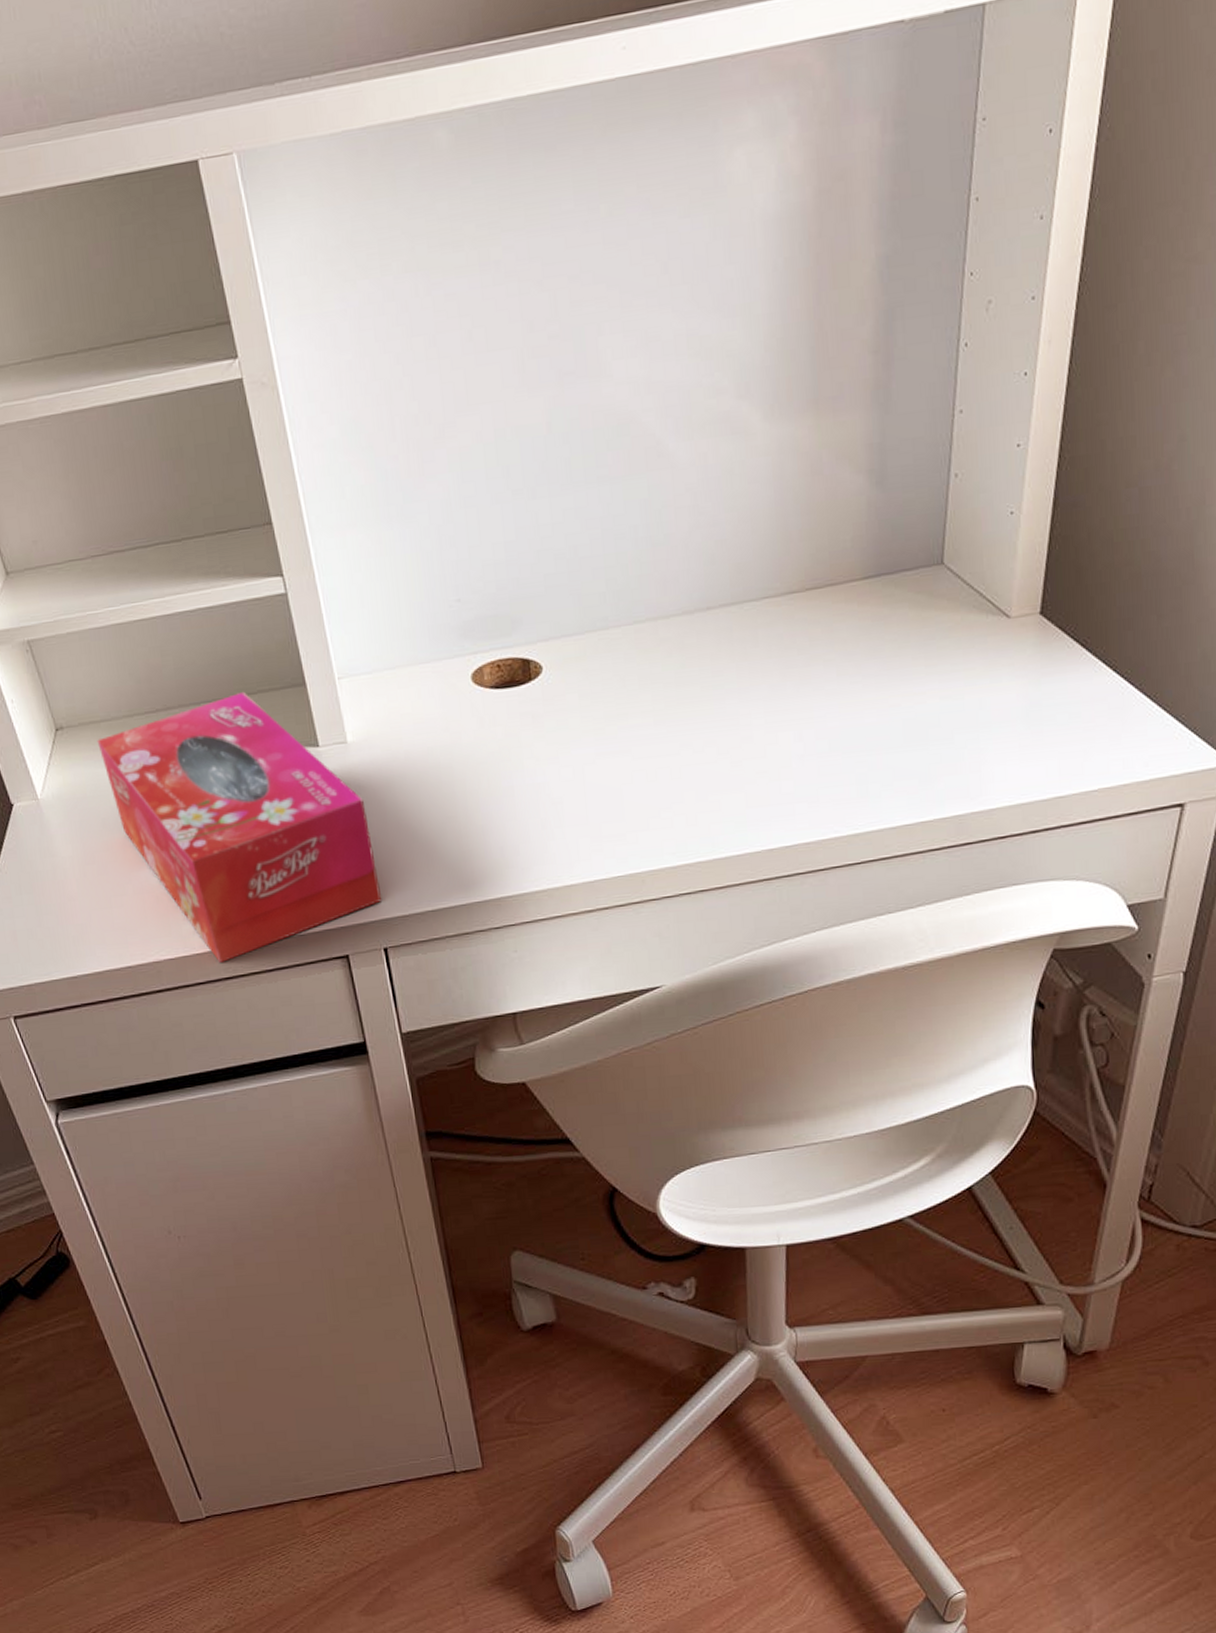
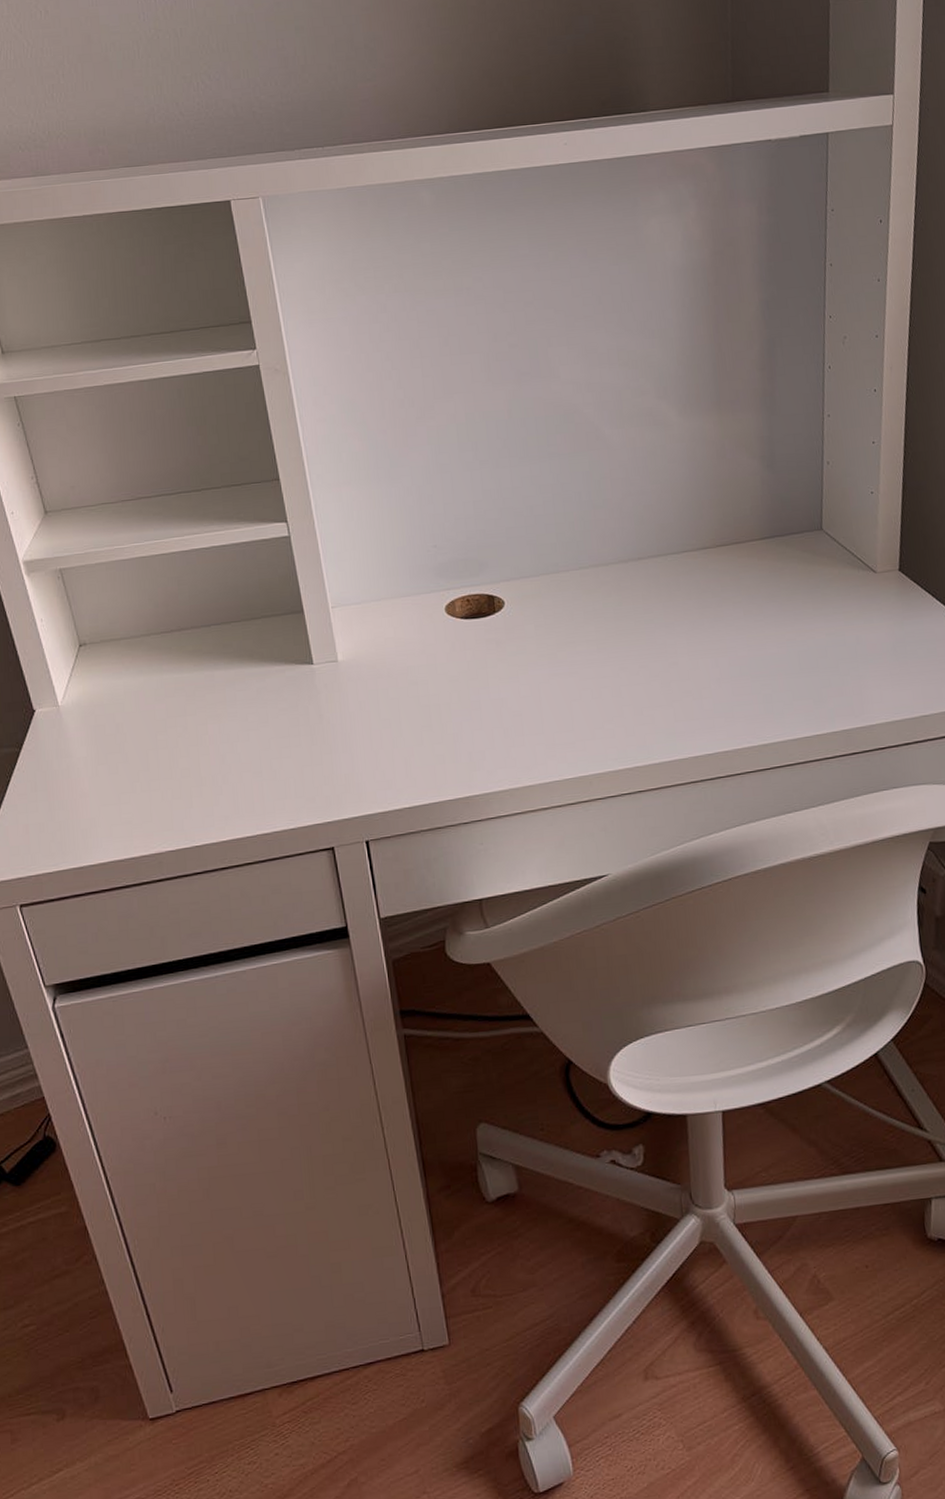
tissue box: present [97,691,383,963] -> none [116,616,365,854]

